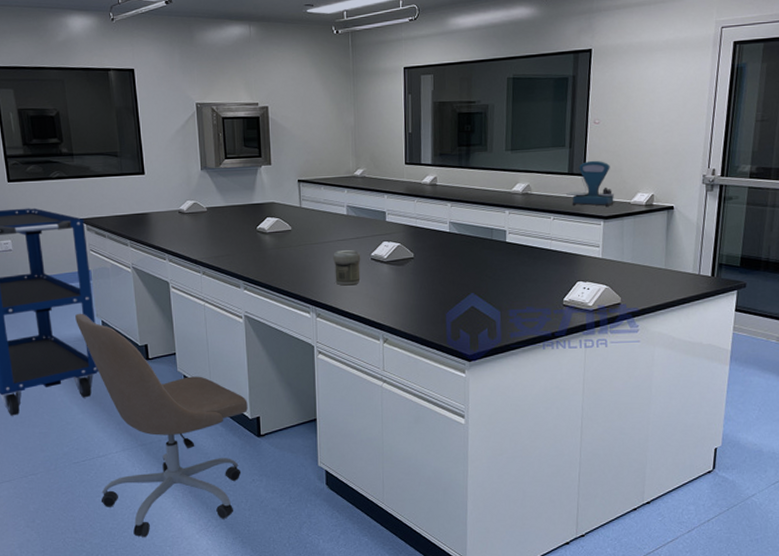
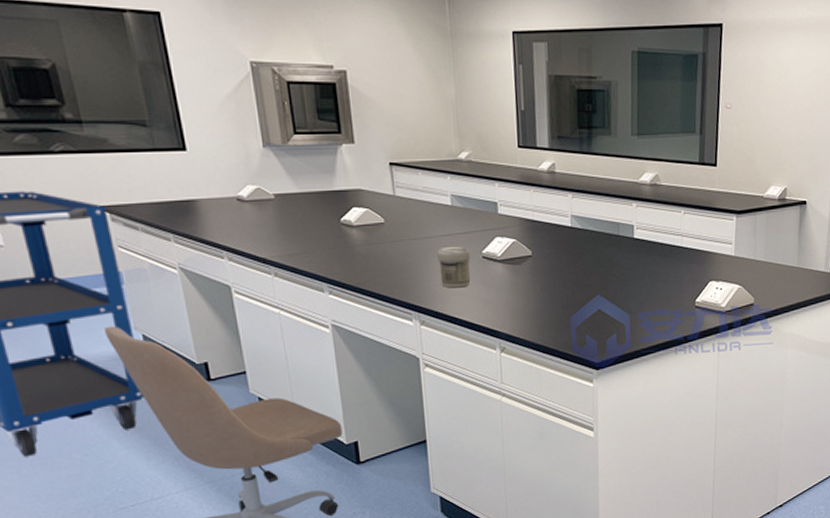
scale: present [566,160,615,208] -> none [697,149,748,201]

